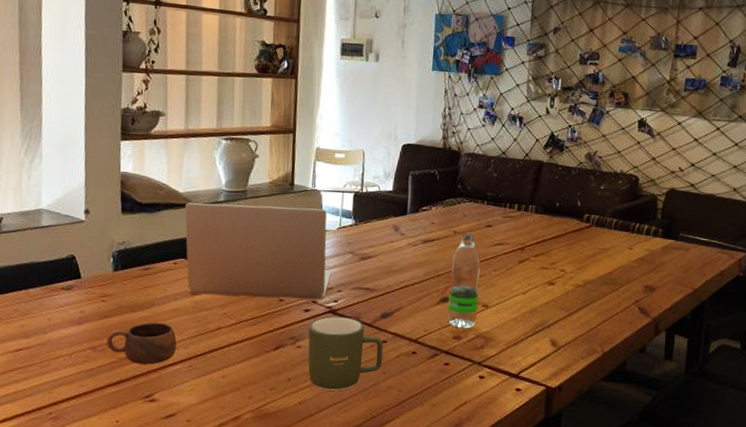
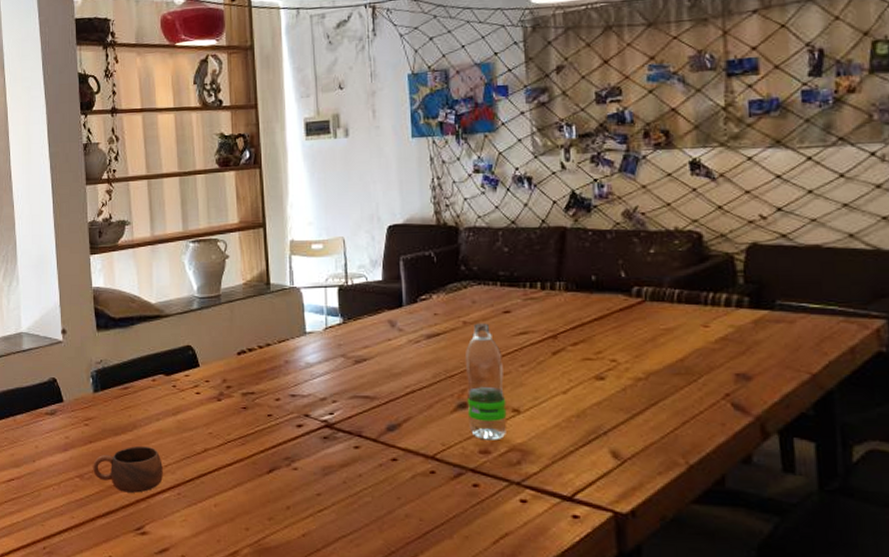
laptop: present [185,202,332,299] -> none [159,309,323,413]
mug: present [308,316,383,391] -> none [303,431,396,521]

